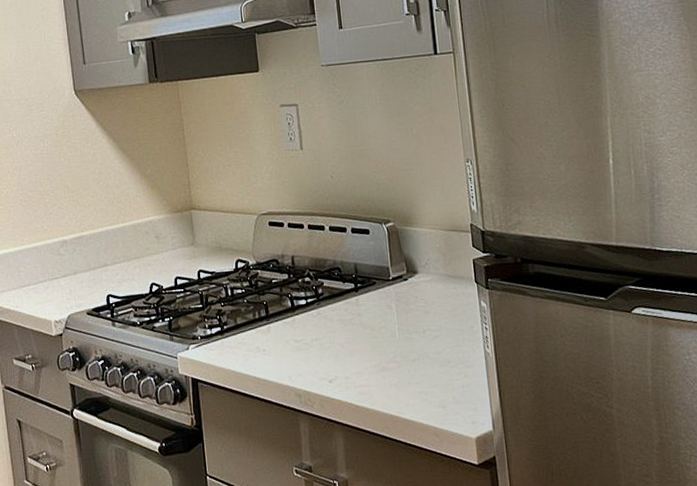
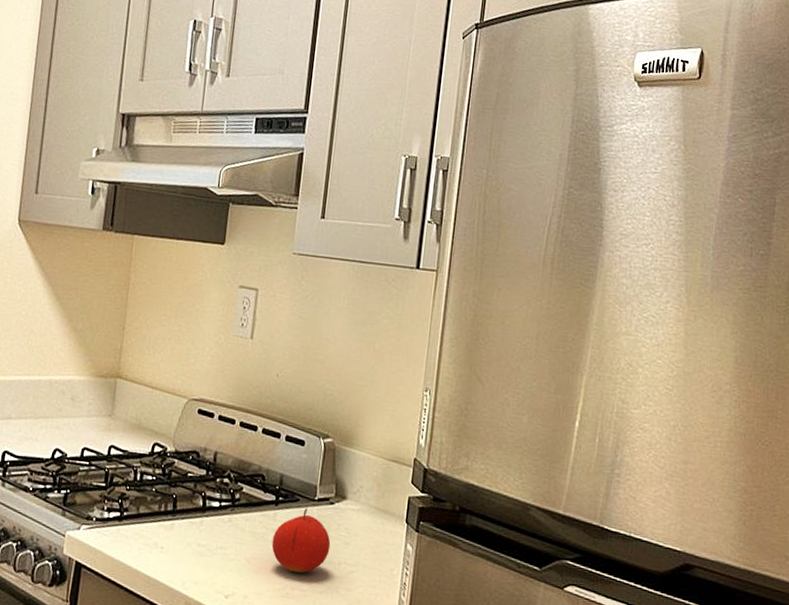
fruit: none [359,288,413,348] -> present [271,508,331,573]

